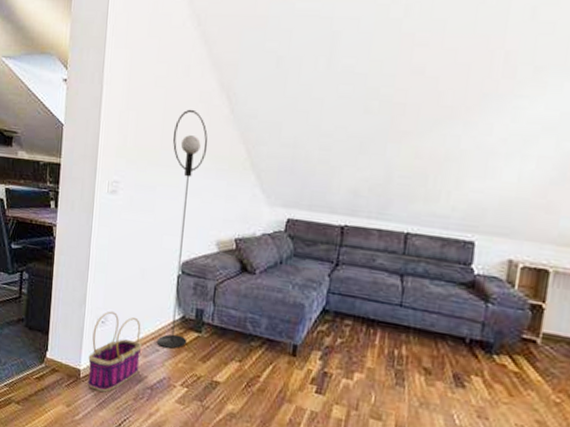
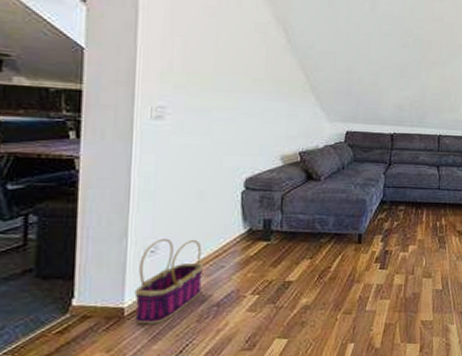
floor lamp: present [156,109,208,349] -> none [221,38,267,263]

